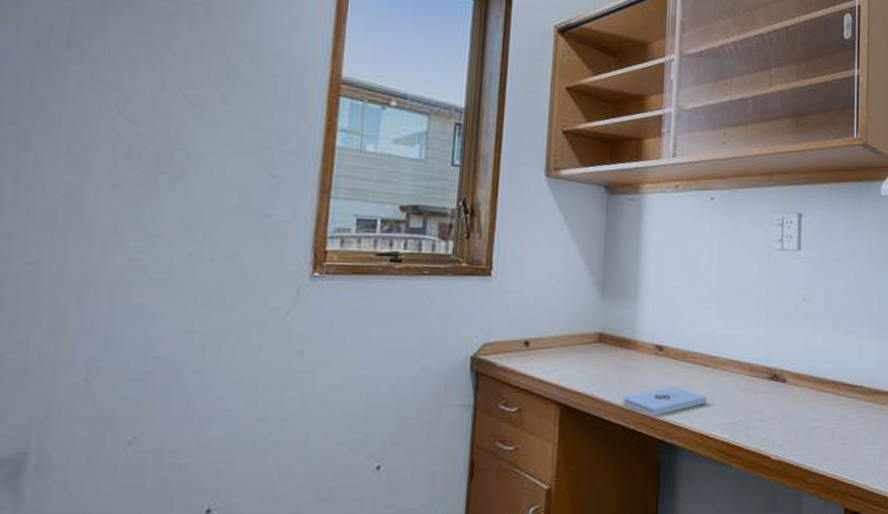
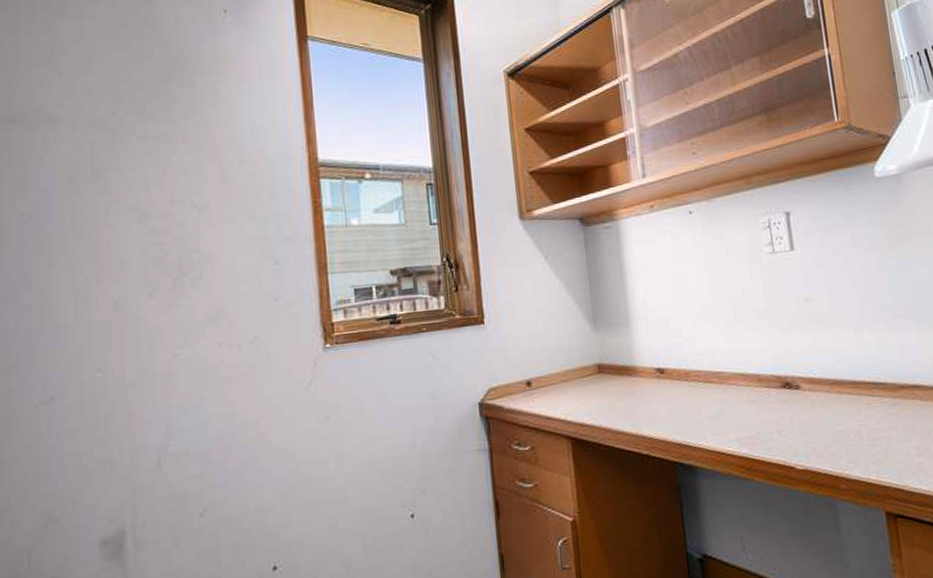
notepad: present [623,386,707,416] -> none [632,407,718,439]

